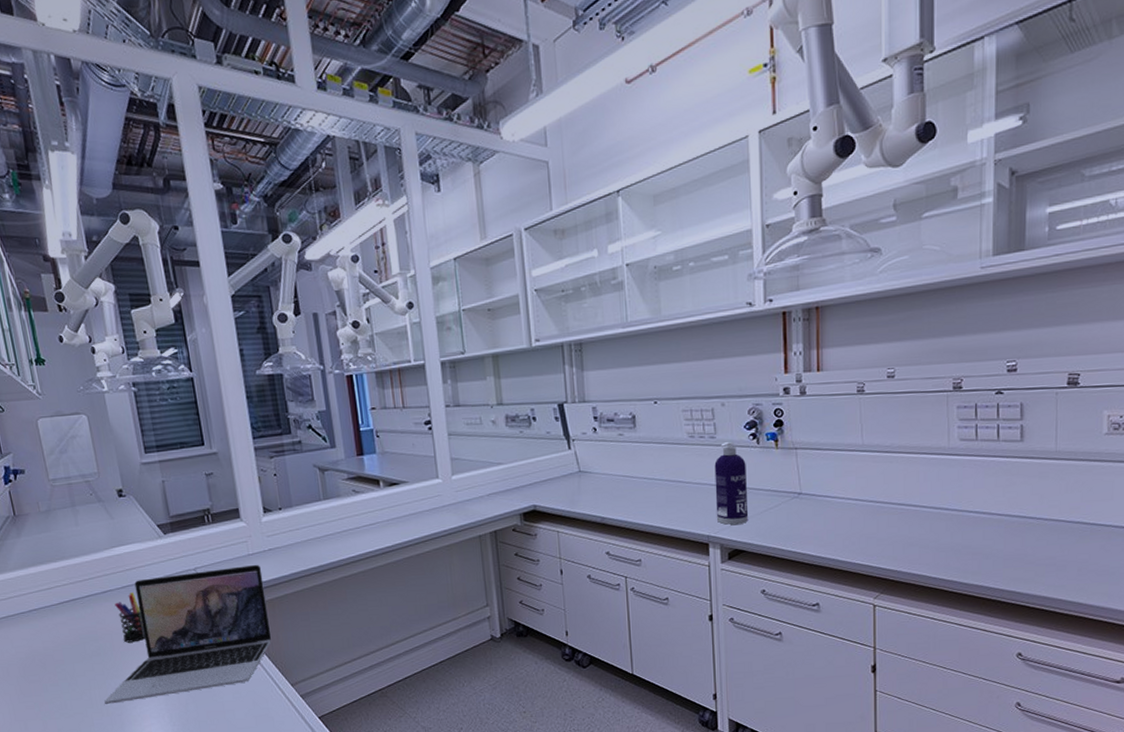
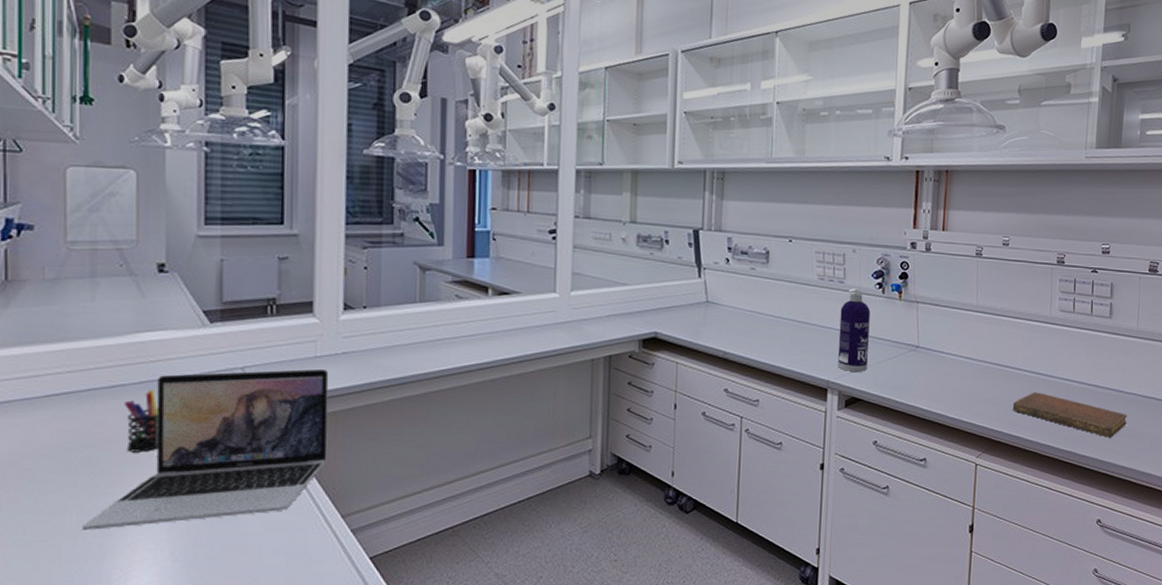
notebook: none [911,527,1048,568] -> present [1012,392,1127,438]

